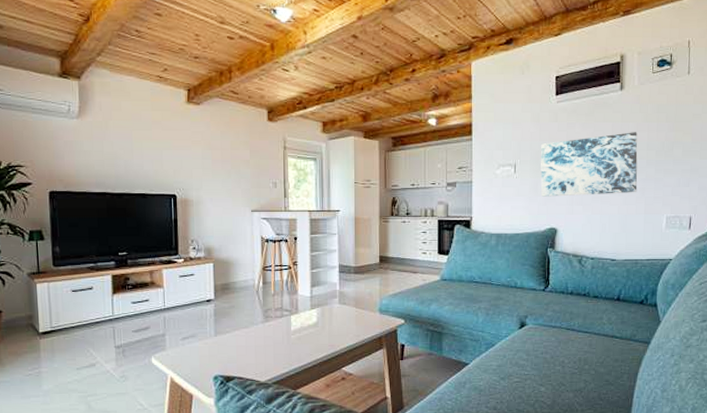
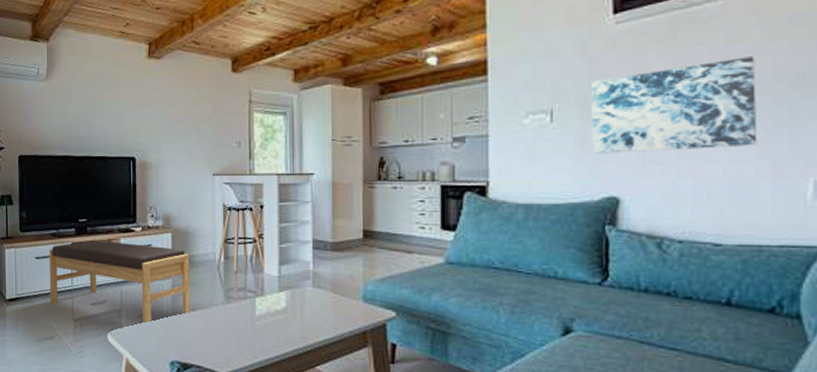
bench: none [86,272,232,344] -> present [49,241,190,323]

